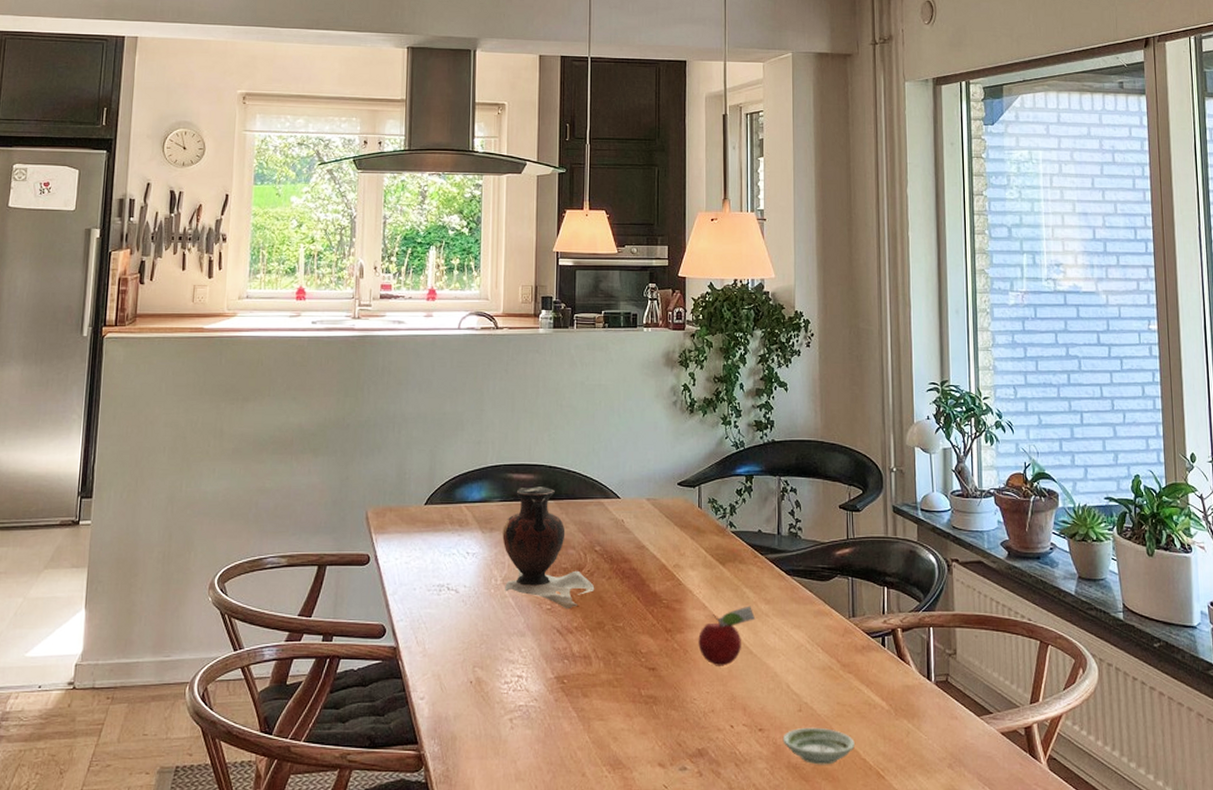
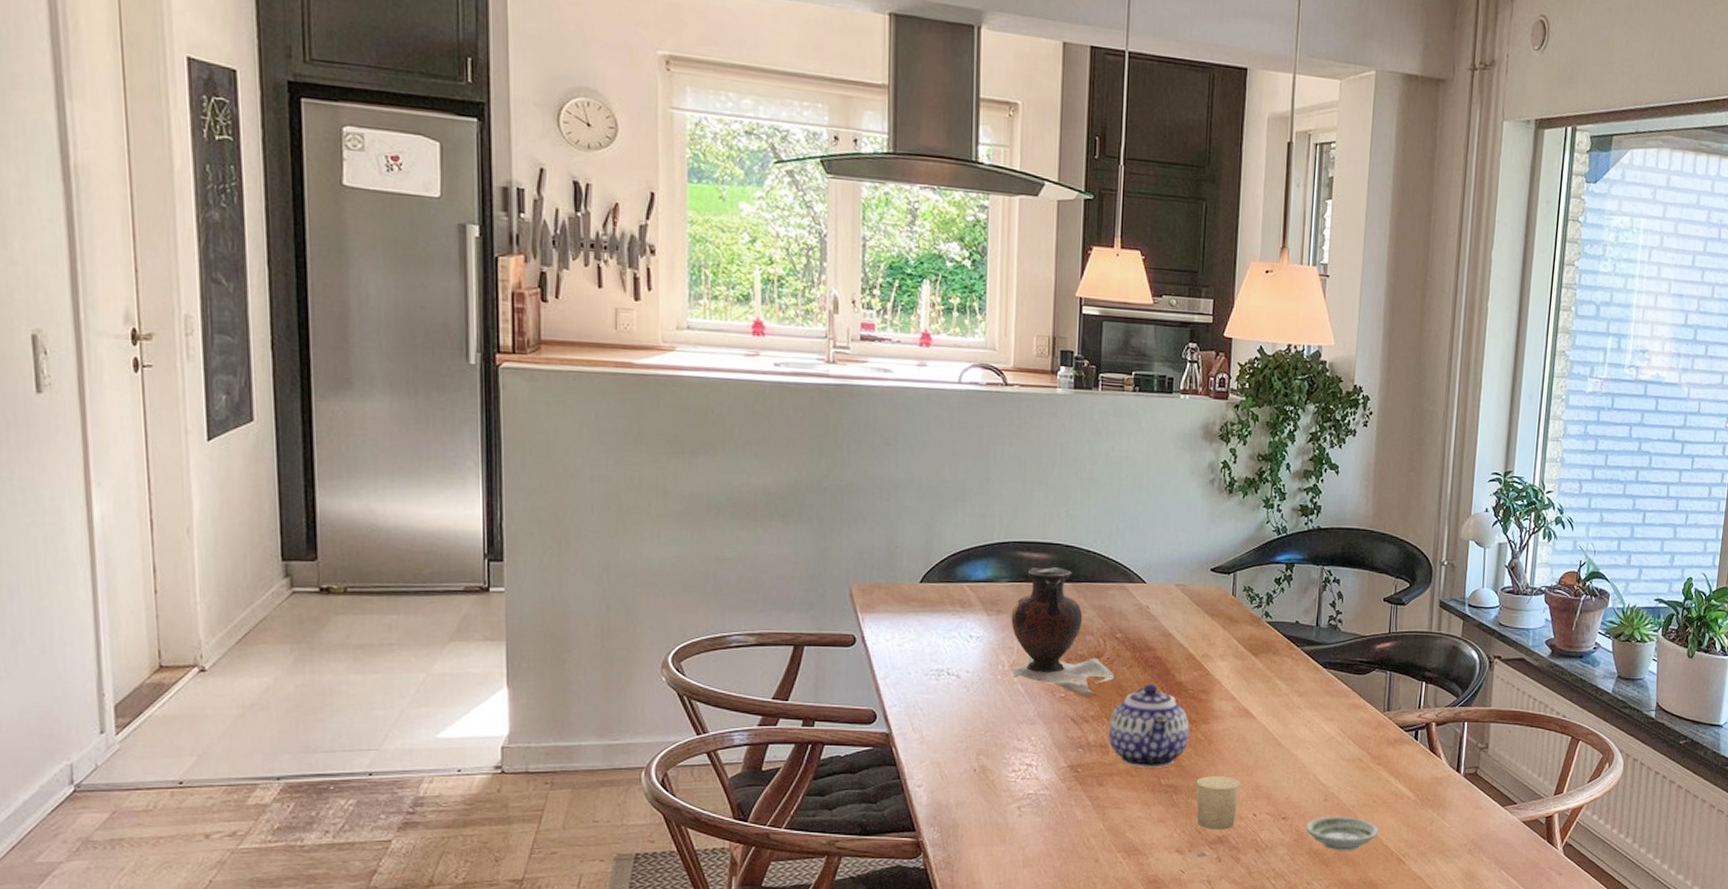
teapot: none [592,594,665,678] -> present [1109,683,1190,768]
candle: none [674,686,716,742] -> present [1196,776,1240,829]
fruit: present [698,605,756,666] -> none [1224,697,1287,757]

